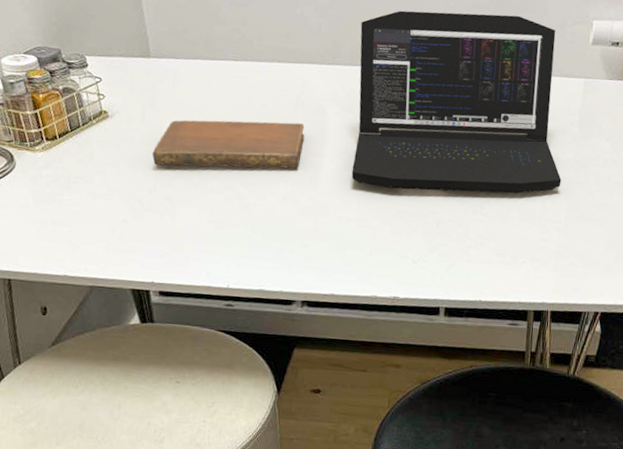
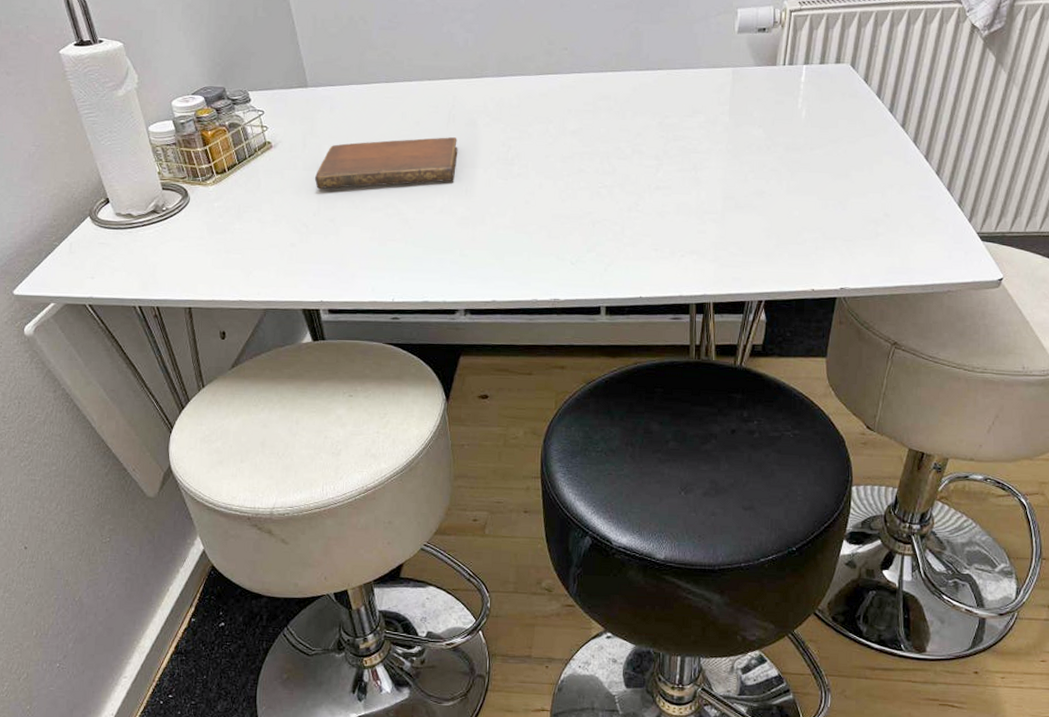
laptop: present [351,10,562,194] -> none [505,11,715,193]

